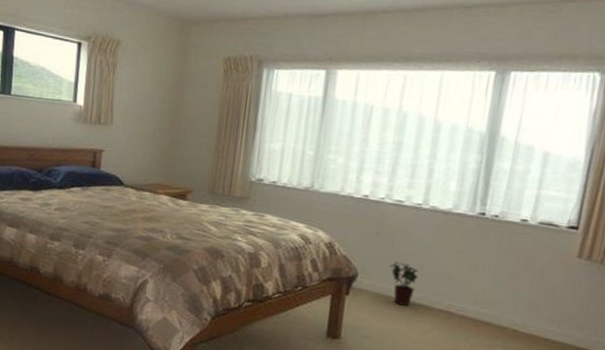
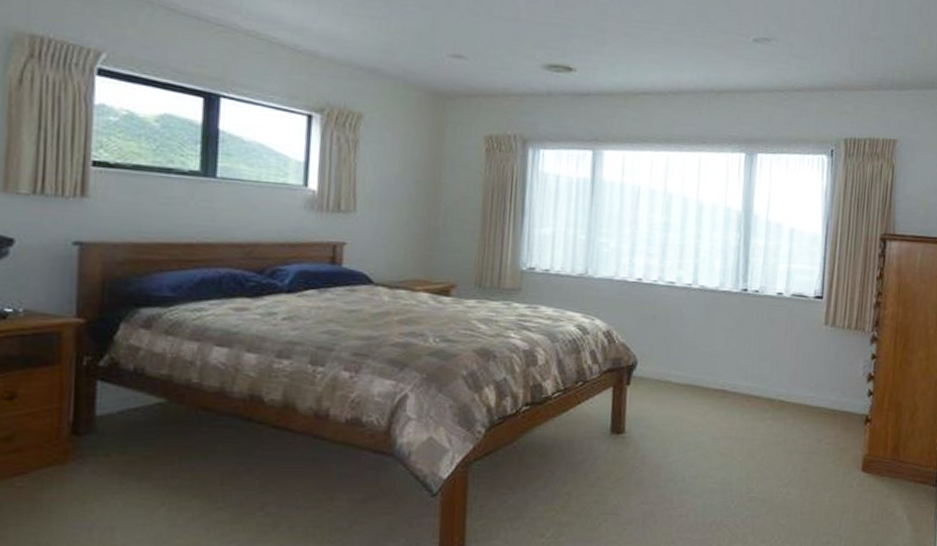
potted plant: present [390,261,419,306] -> none [667,344,694,390]

